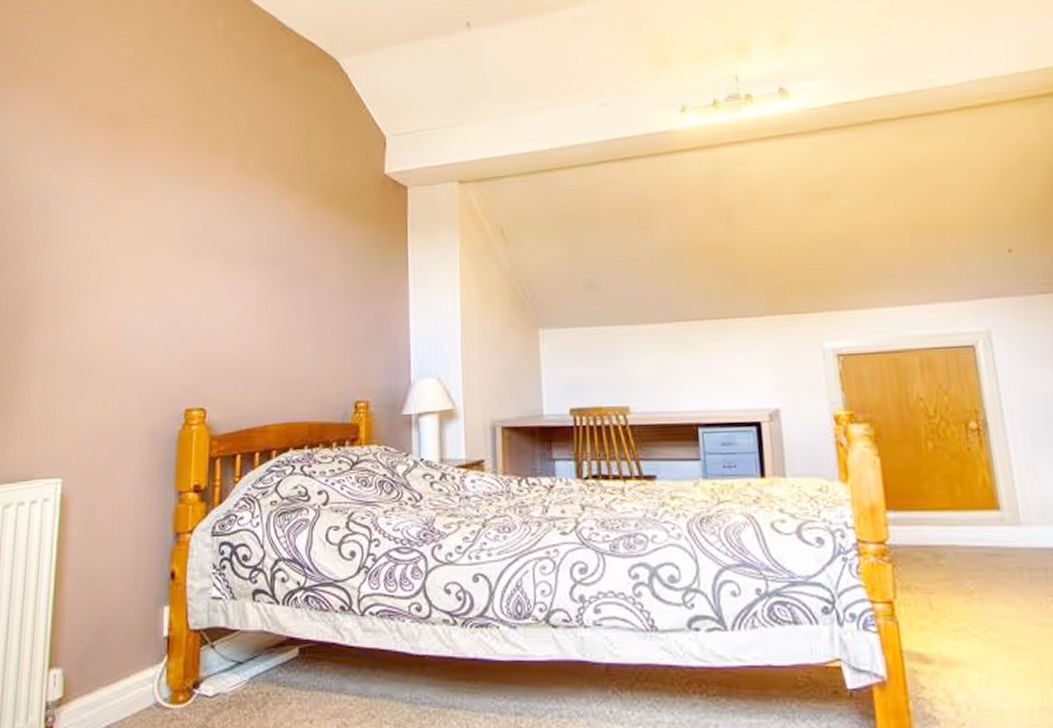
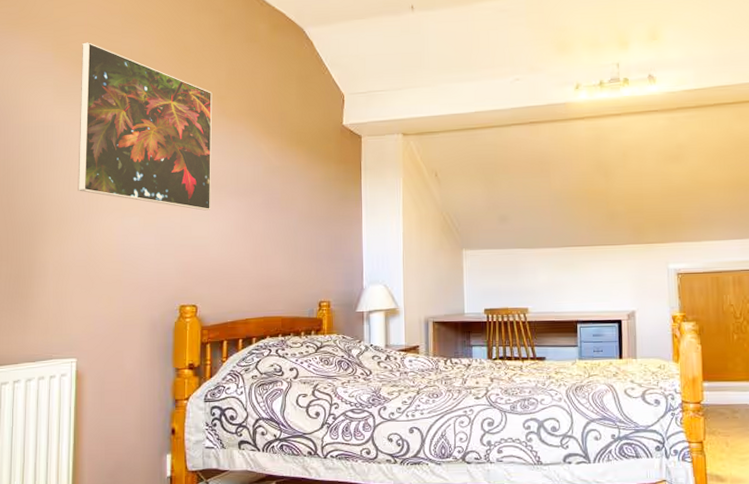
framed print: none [73,92,230,288] -> present [78,42,213,211]

